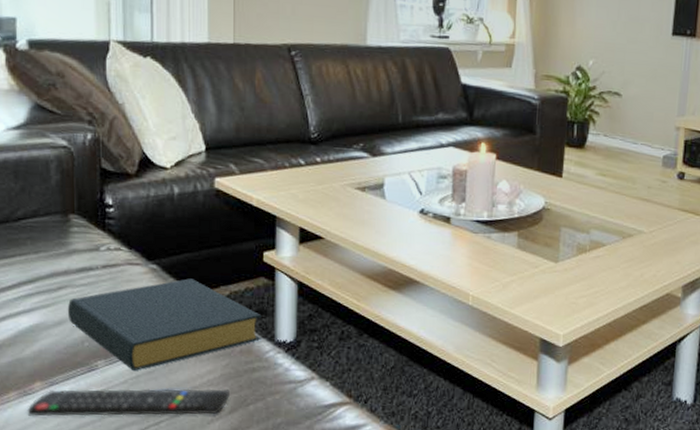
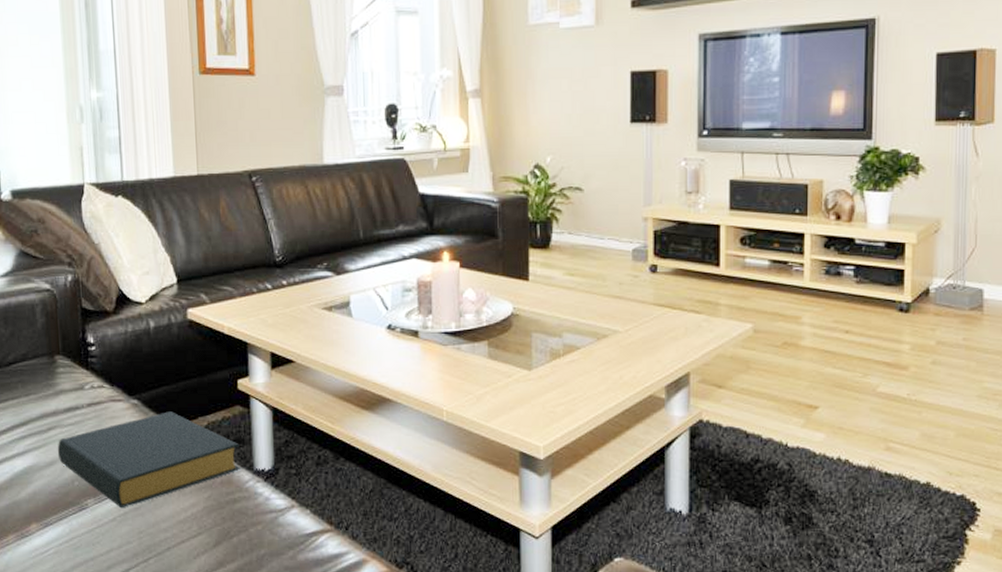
remote control: present [27,388,230,417] -> none [25,522,213,558]

